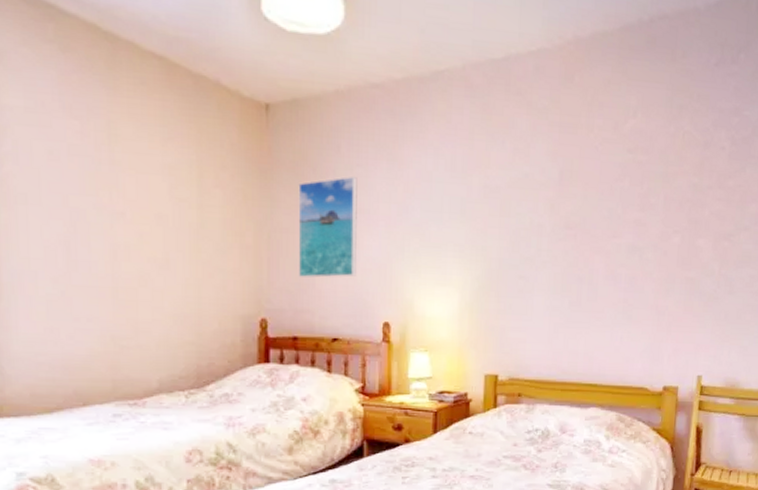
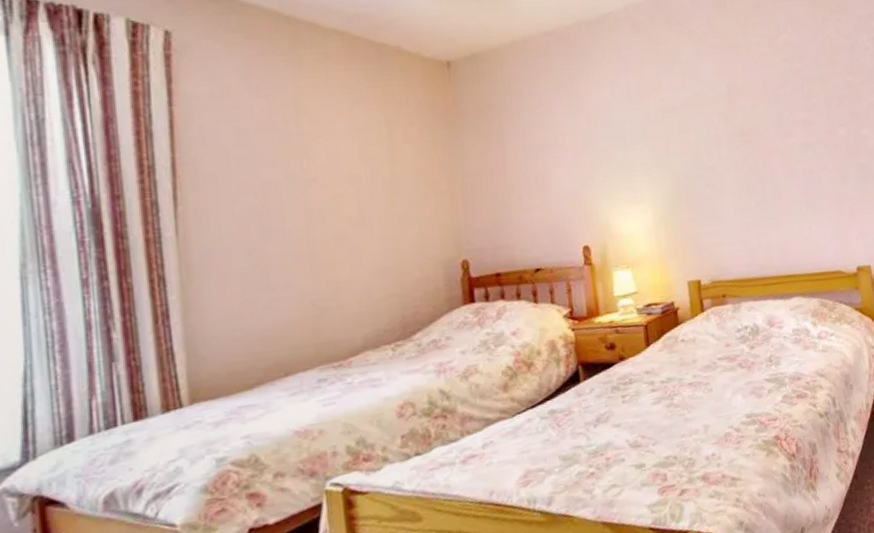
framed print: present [298,177,358,278] -> none [485,116,551,215]

